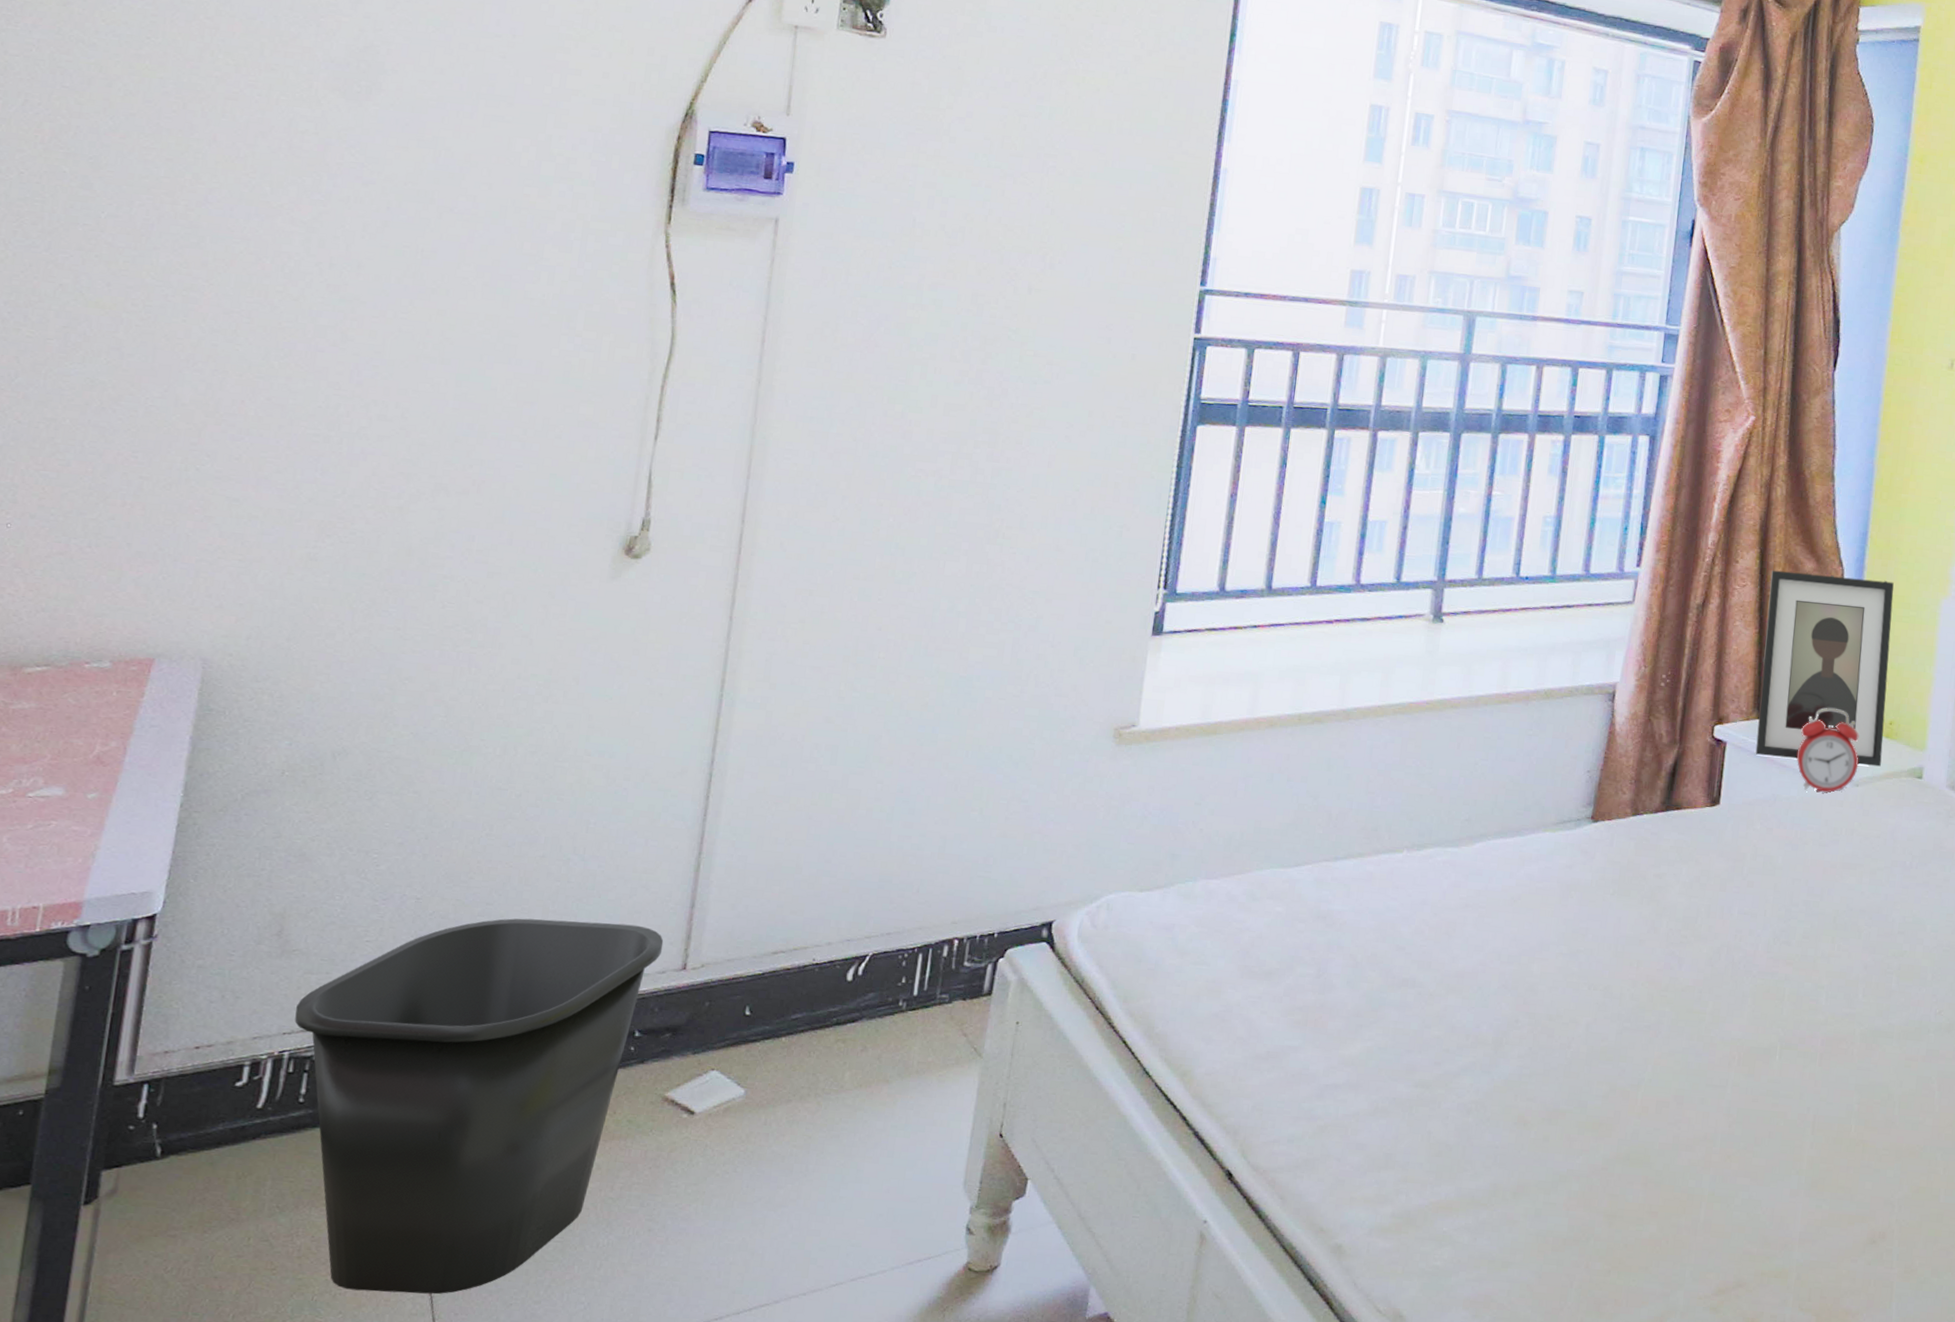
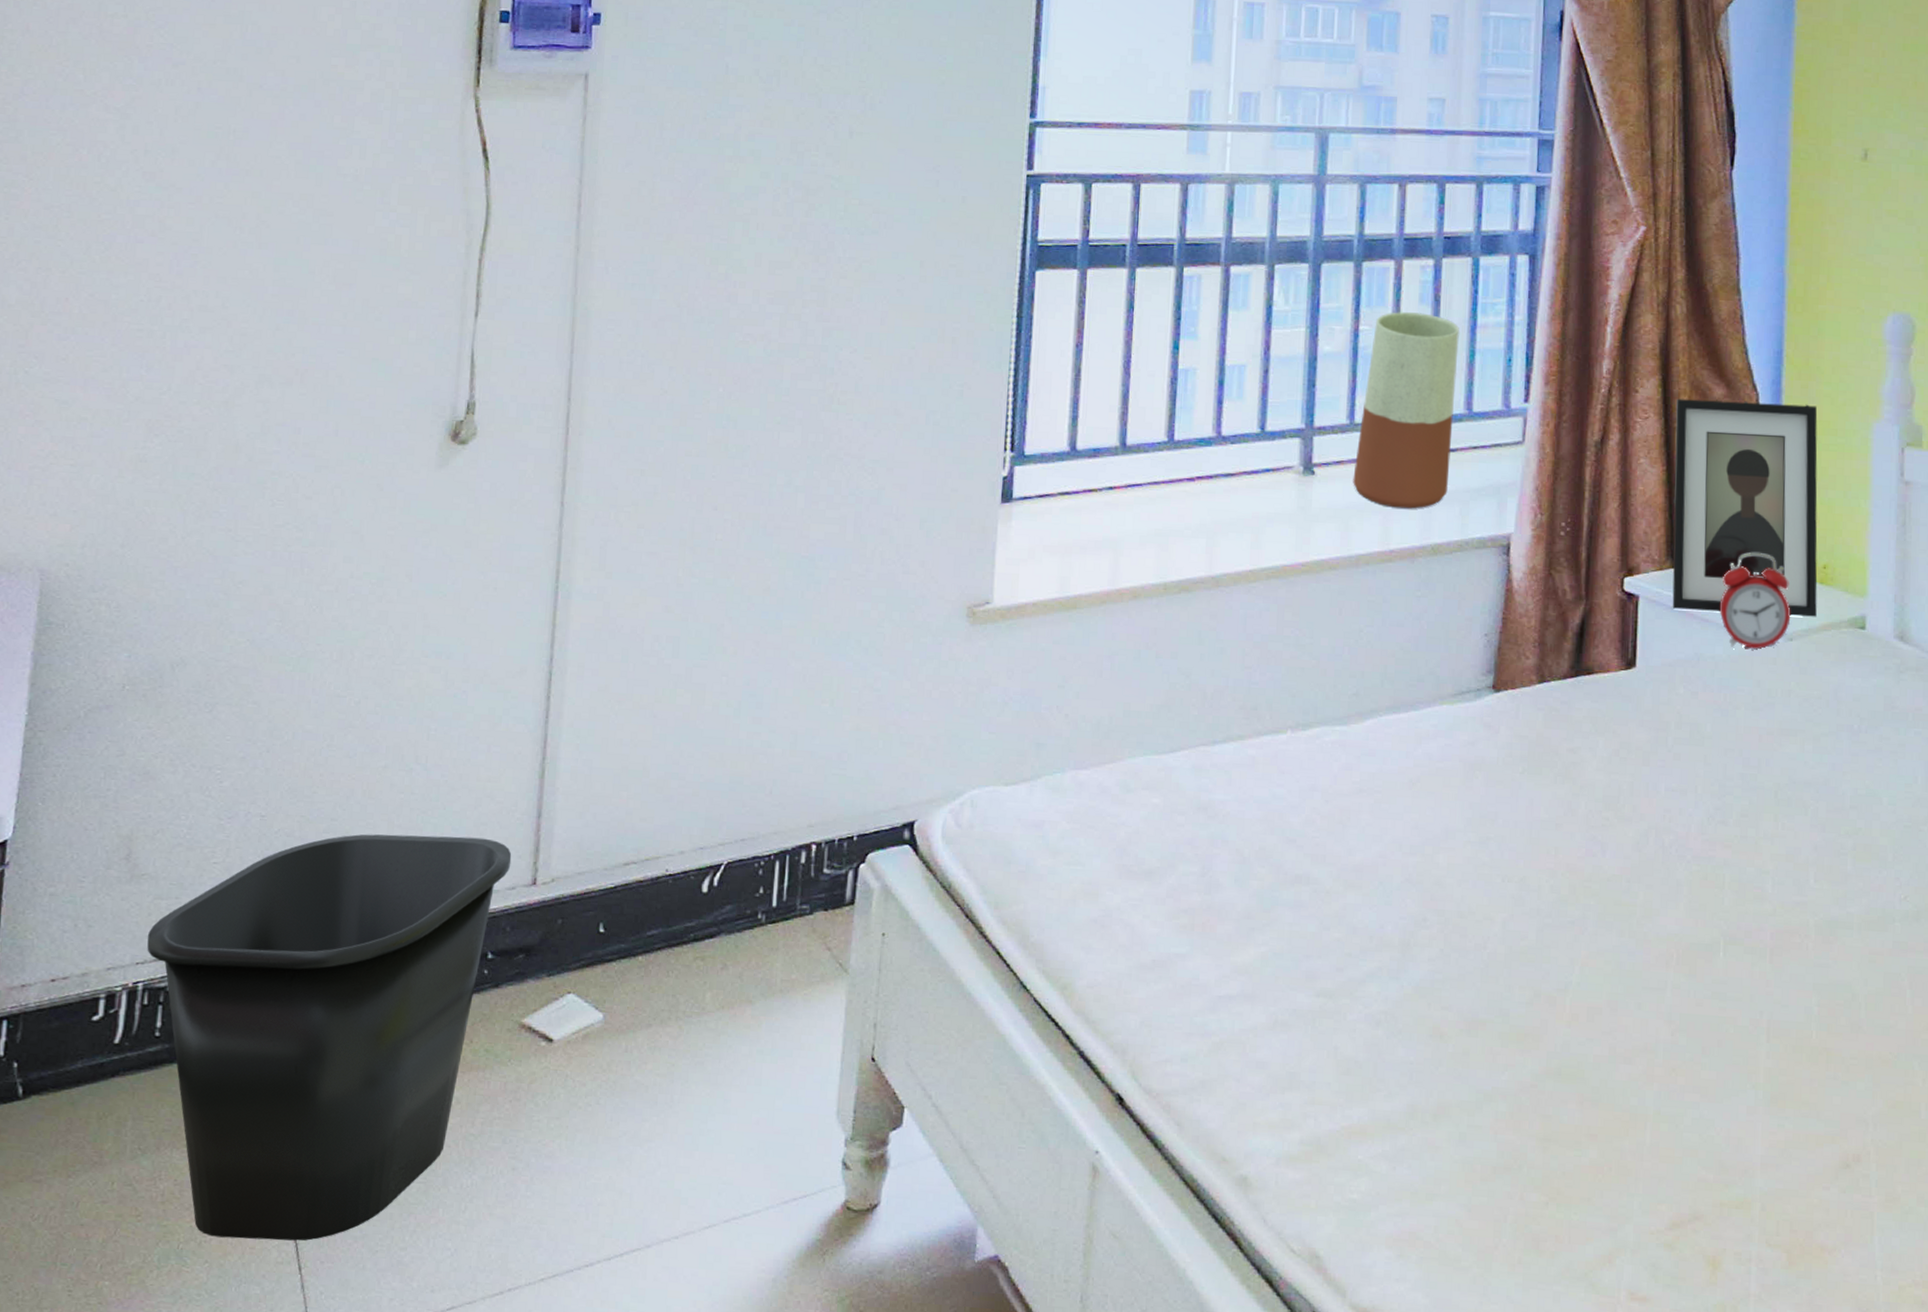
vase: none [1477,480,1583,657] -> present [1353,312,1459,509]

